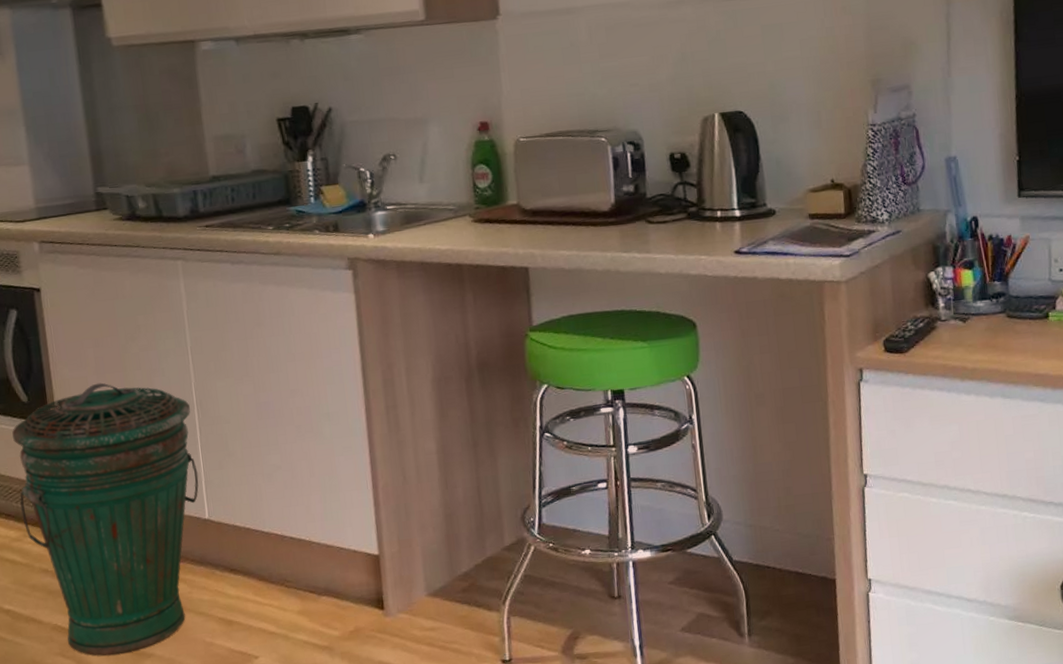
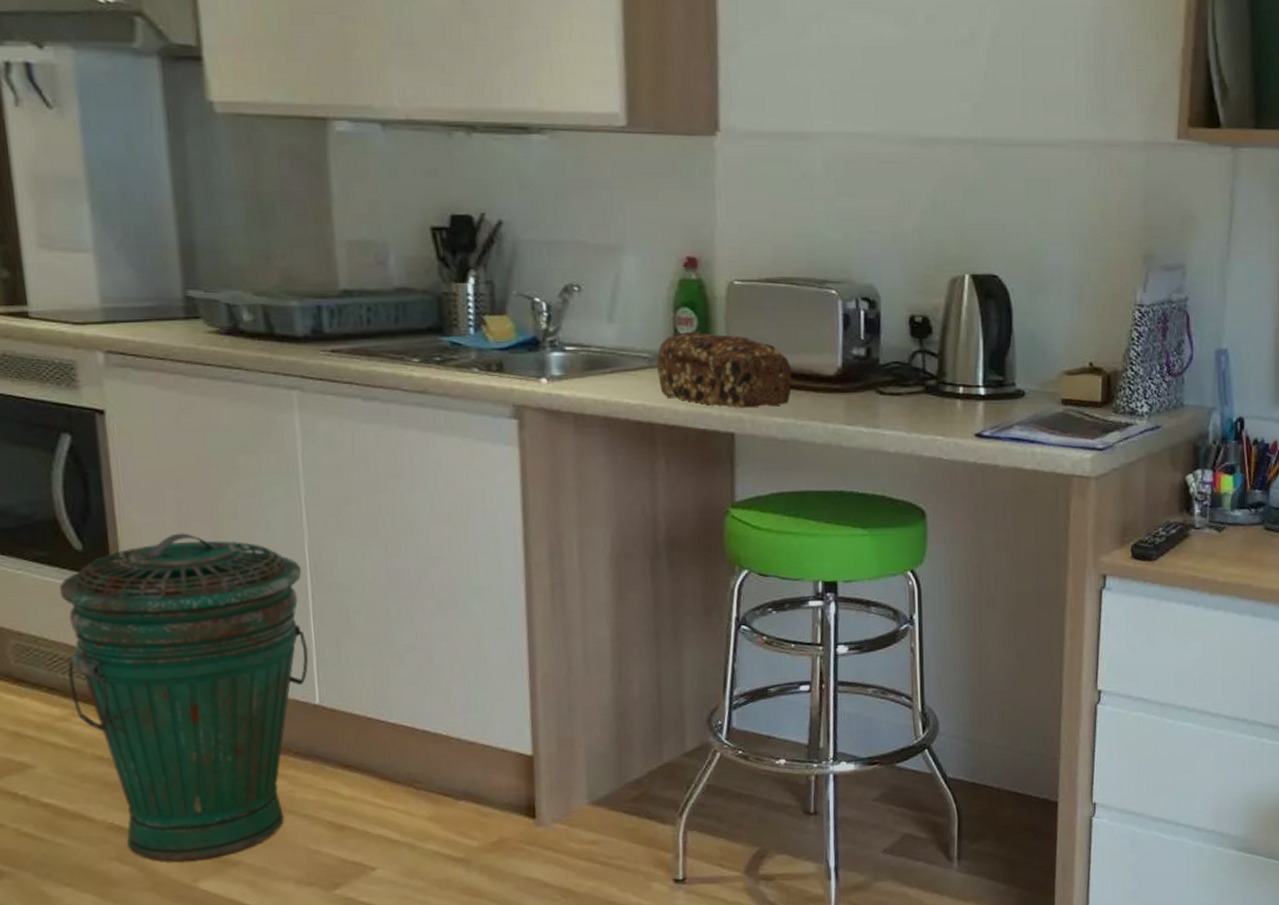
bread loaf: none [460,183,574,246] -> present [657,331,792,408]

